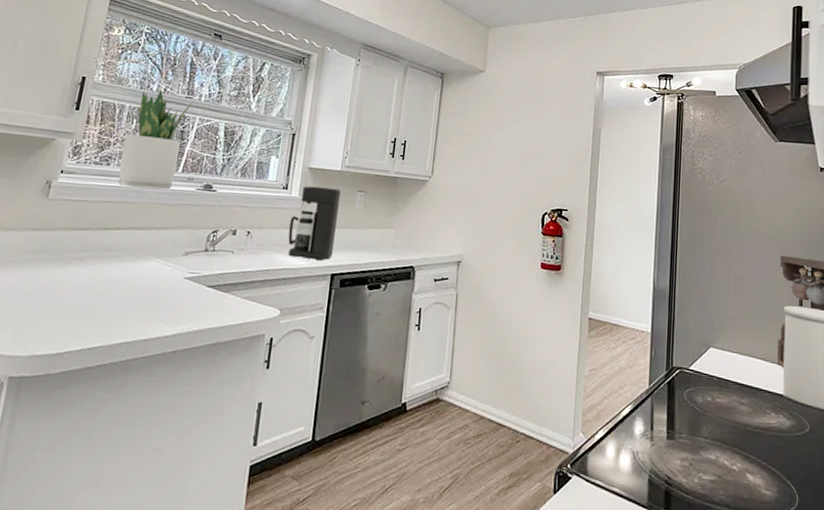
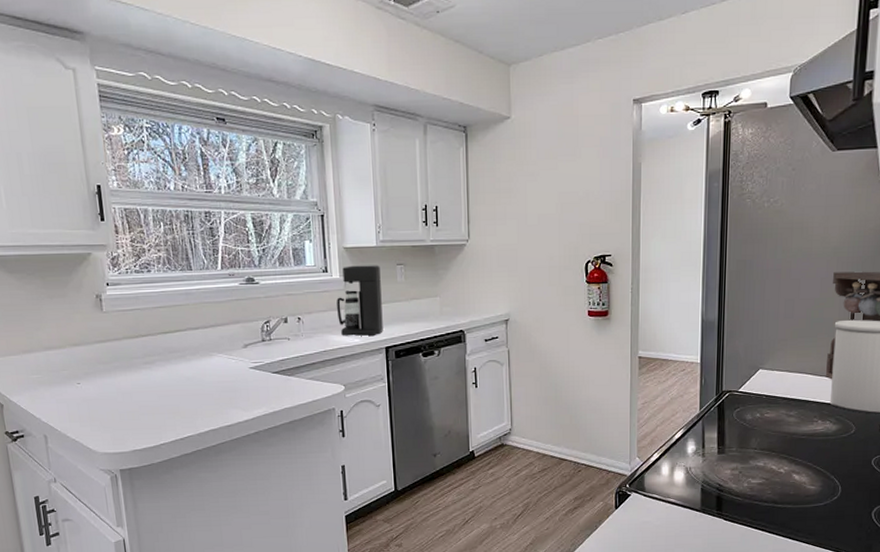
planter: present [118,90,194,190] -> none [156,188,216,290]

